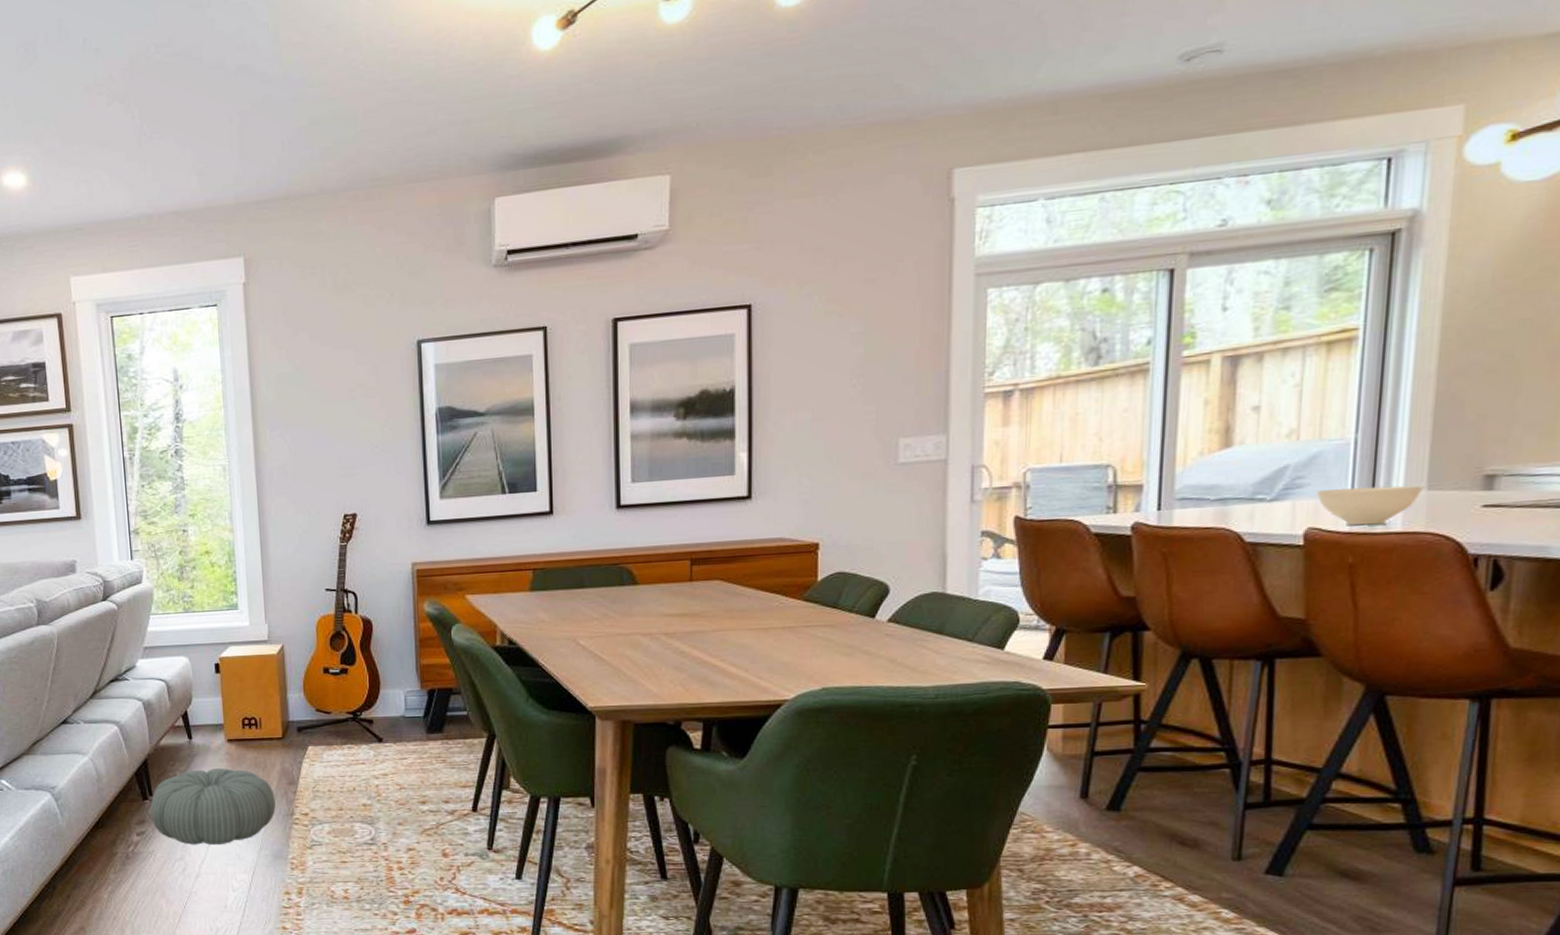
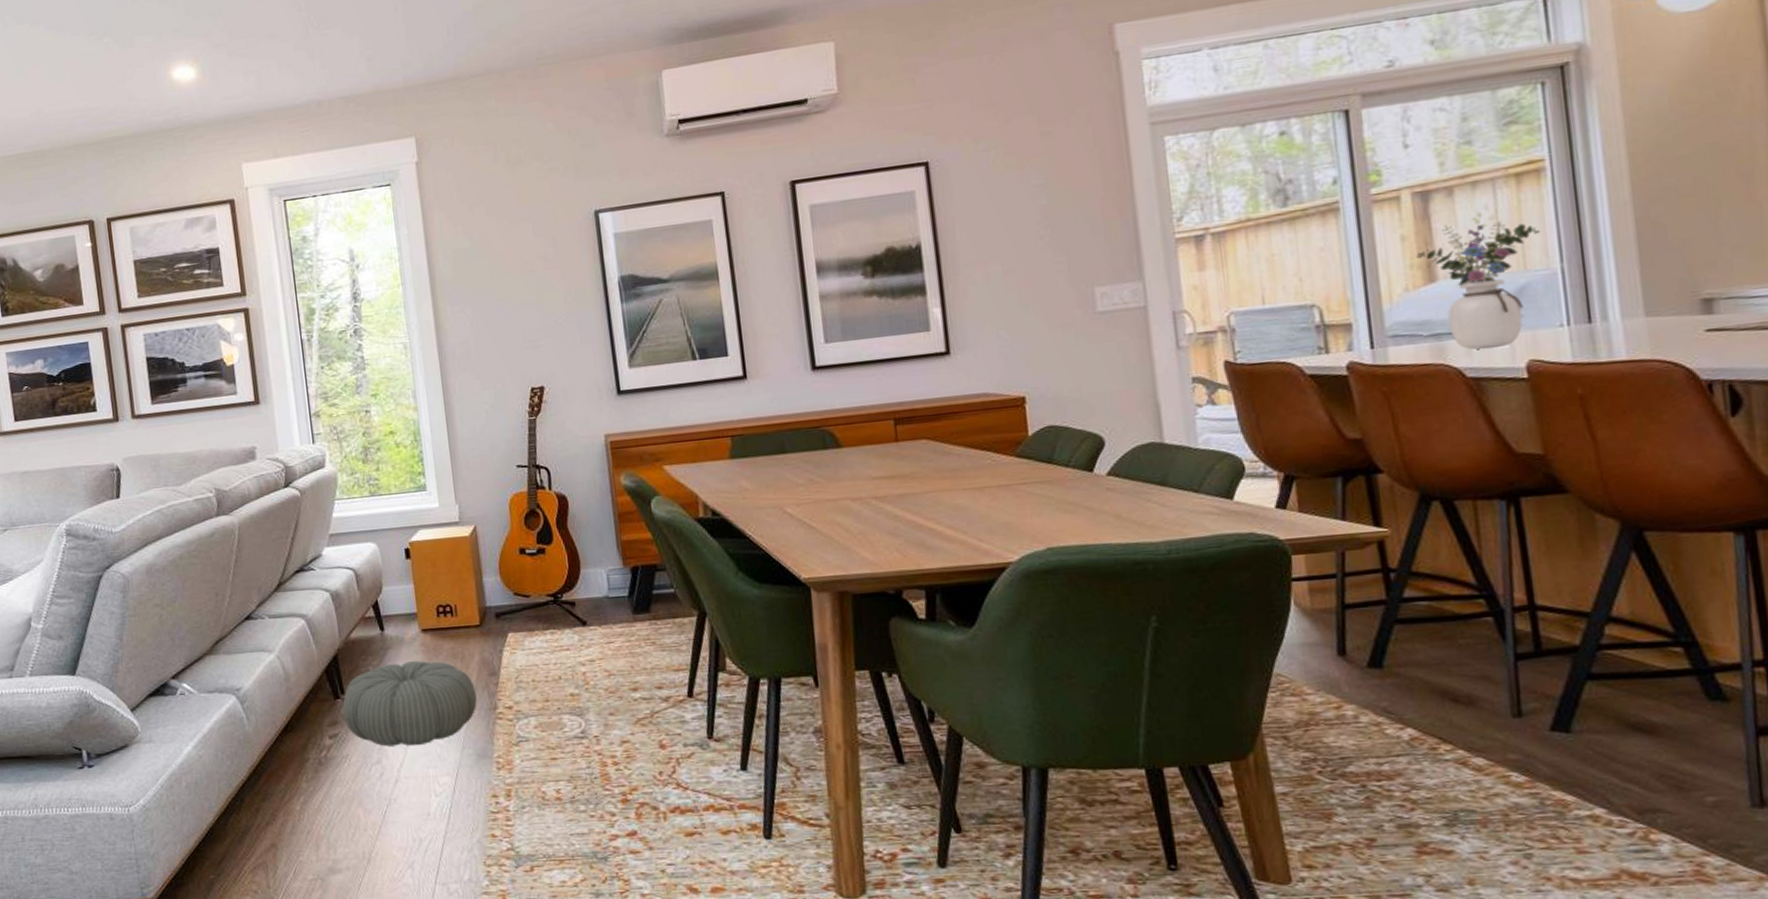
bouquet: none [1216,379,1342,516] -> present [1416,212,1541,350]
bowl: present [1316,485,1424,526] -> none [1531,312,1642,356]

